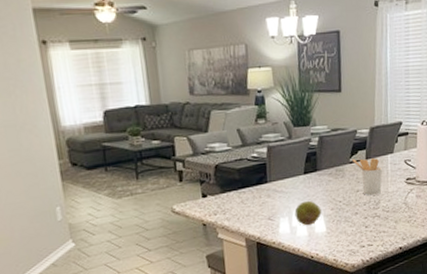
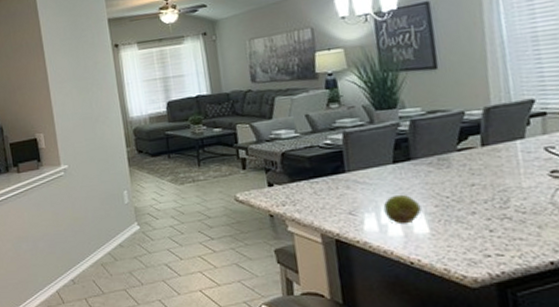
utensil holder: present [351,158,382,196] -> none [460,144,511,192]

